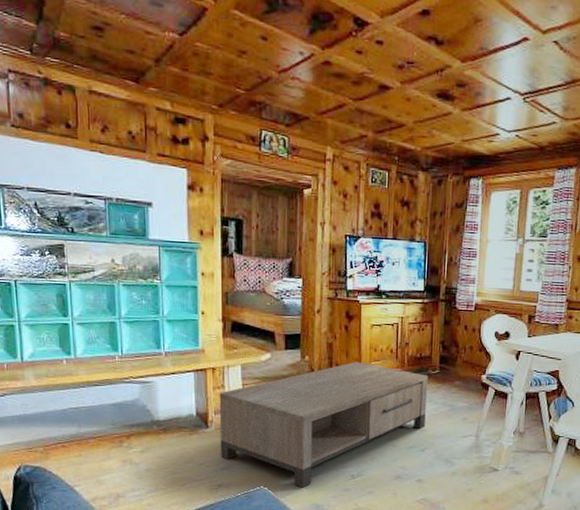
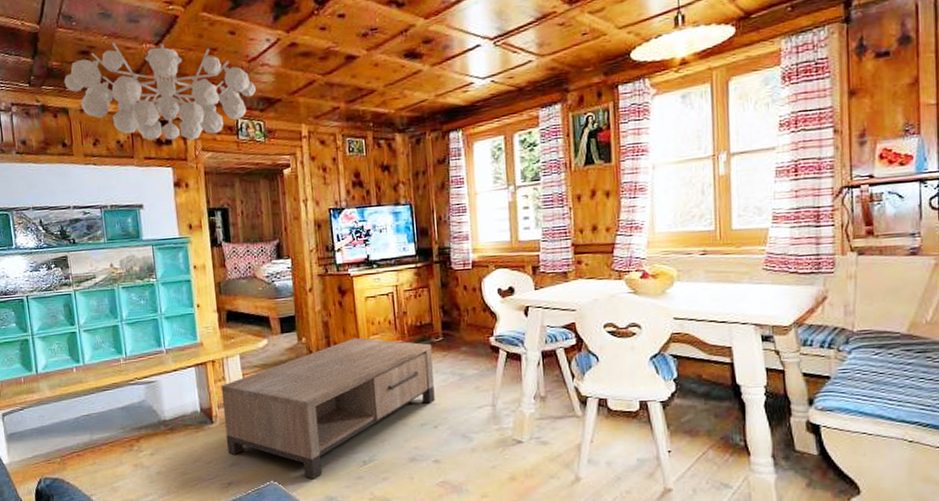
chandelier: none [72,22,283,145] -> present [64,41,256,141]

